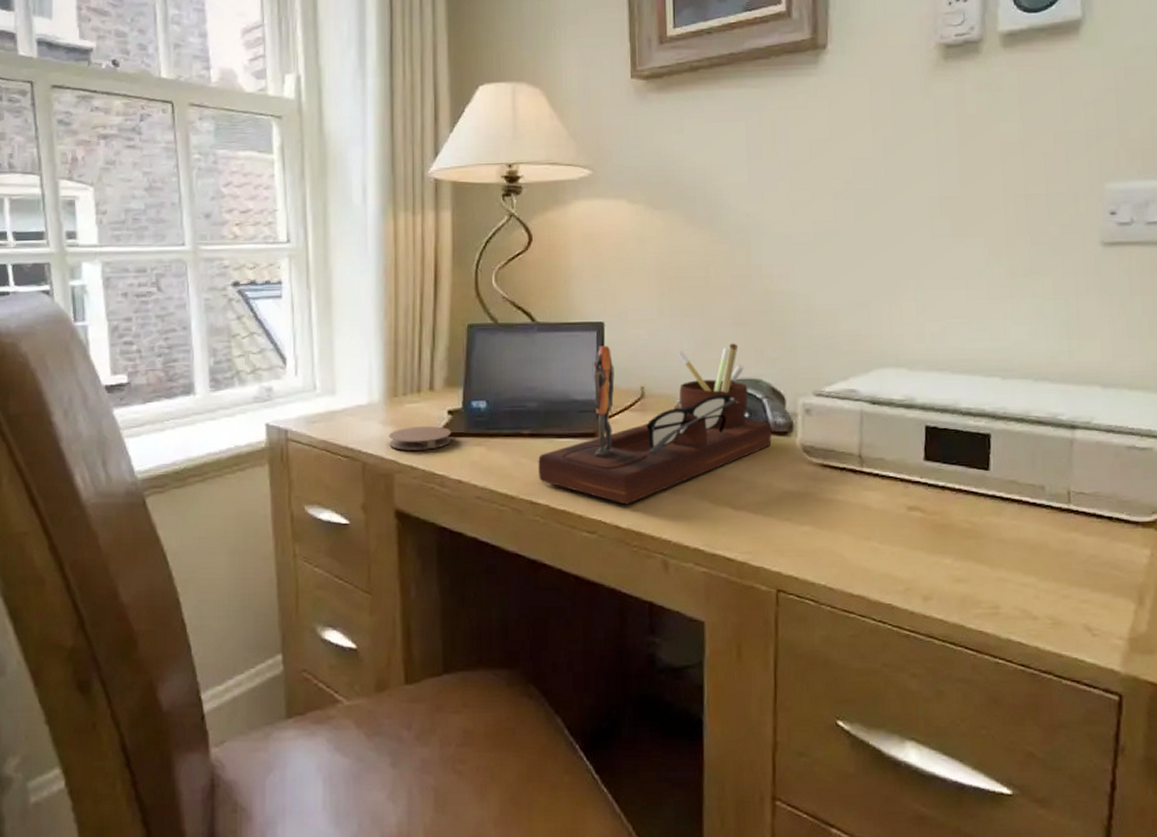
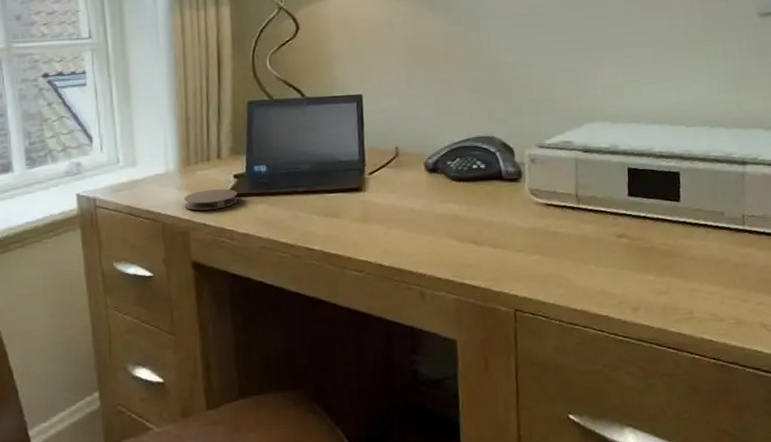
desk organizer: present [538,343,772,505] -> none [312,107,505,246]

